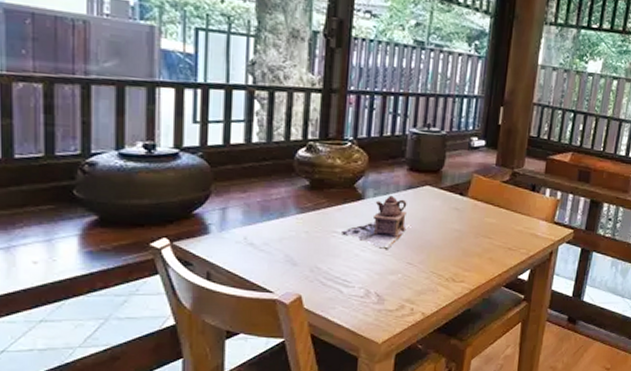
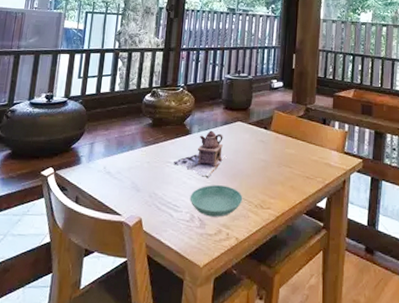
saucer: none [364,257,431,292] -> present [190,185,243,217]

